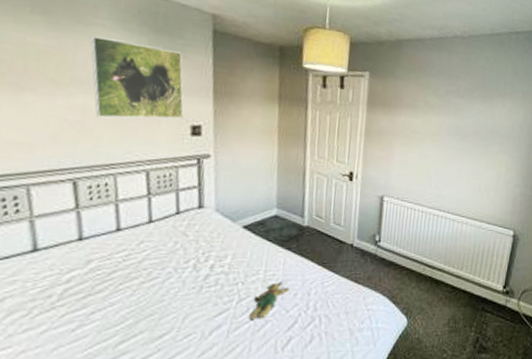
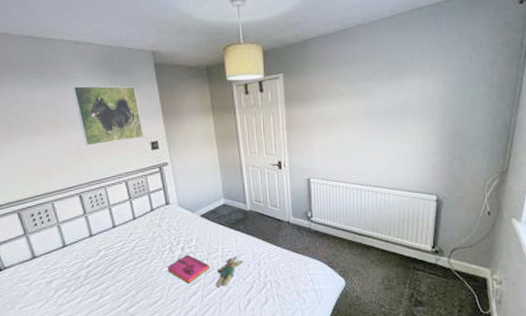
hardback book: none [186,275,244,313] -> present [167,254,209,284]

